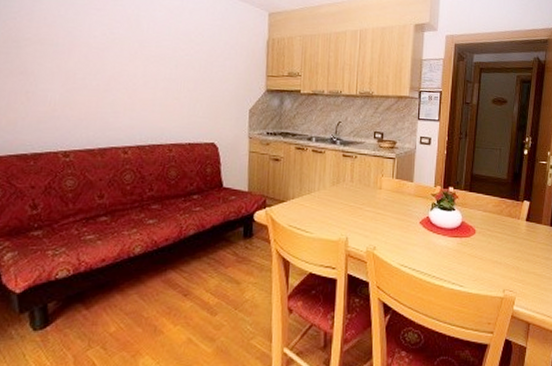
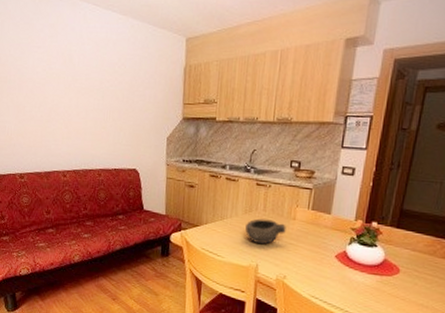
bowl: none [334,190,373,216] -> present [245,218,286,245]

